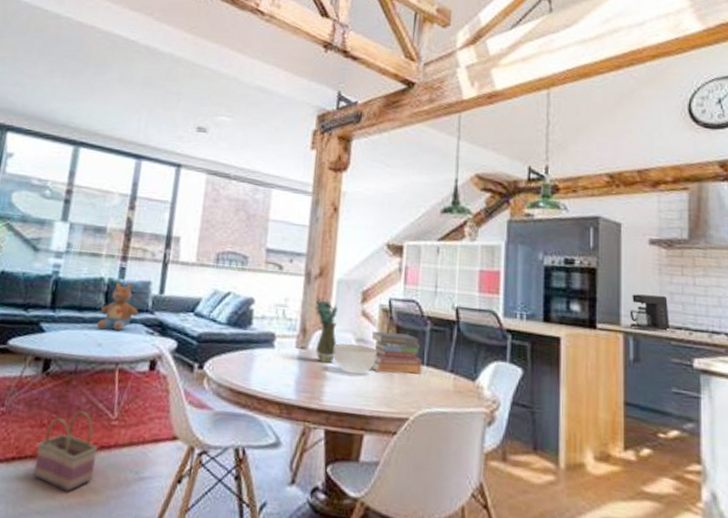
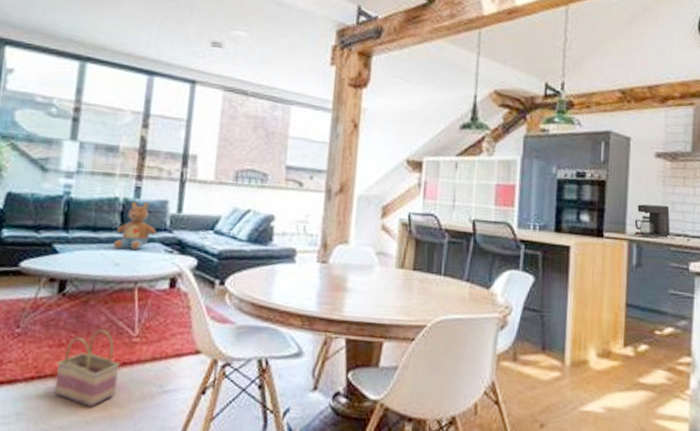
vase: present [314,296,338,363] -> none [335,212,358,276]
bowl: present [333,343,378,375] -> none [354,257,397,286]
books: present [370,331,423,374] -> none [389,244,440,284]

